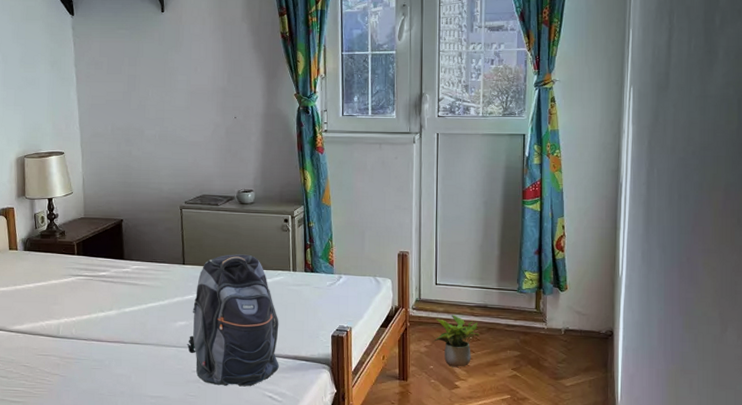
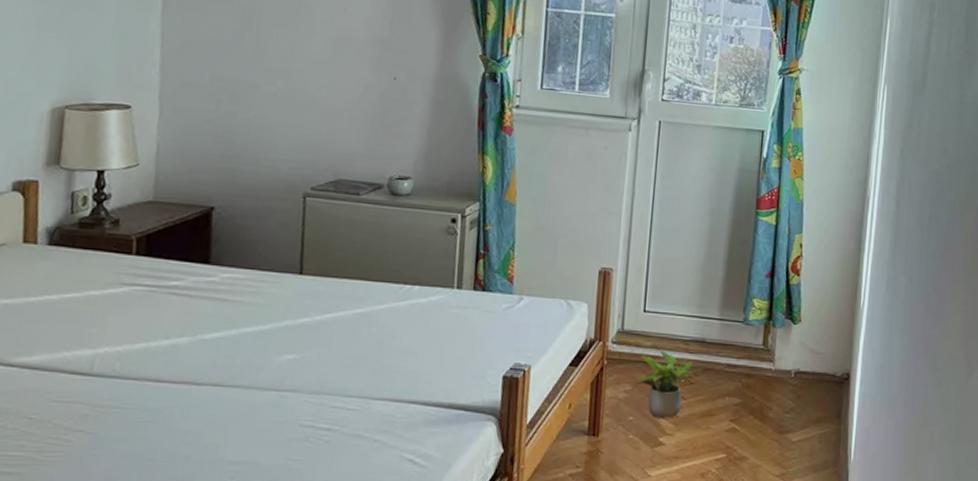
backpack: present [187,254,279,387] -> none [294,262,432,447]

